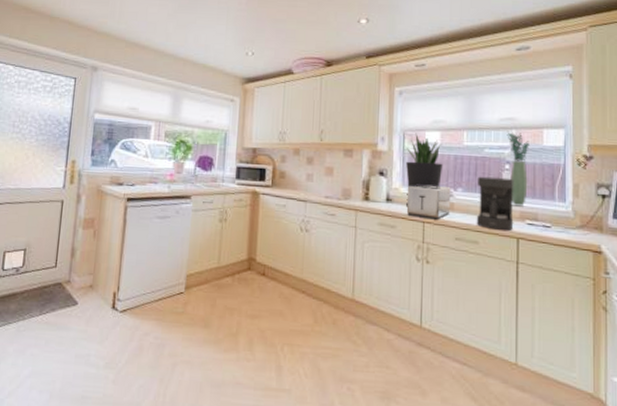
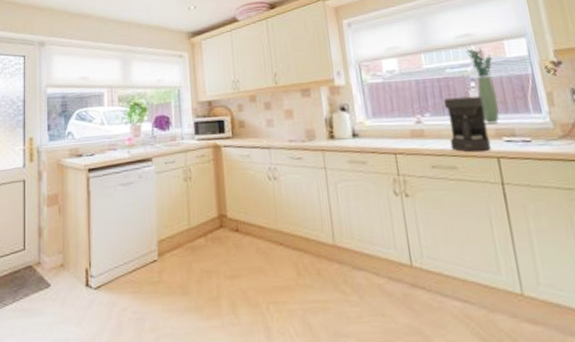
planter: present [406,133,443,188] -> none [365,63,406,120]
toaster: present [406,184,451,220] -> none [372,113,422,150]

